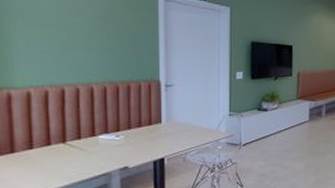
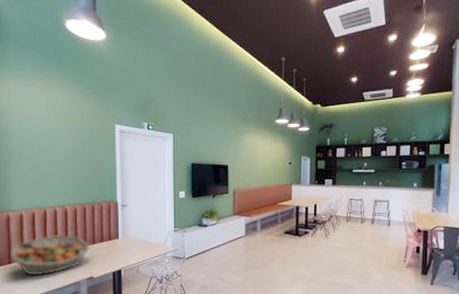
fruit basket: none [13,117,124,167] -> present [11,234,90,276]

